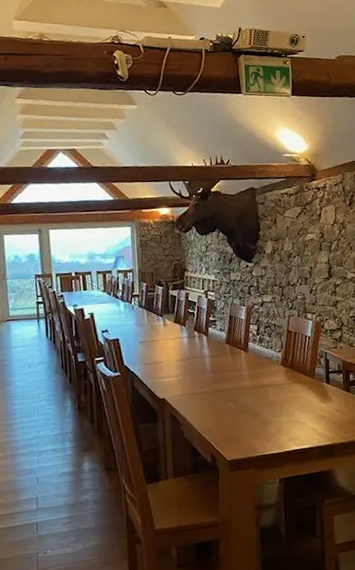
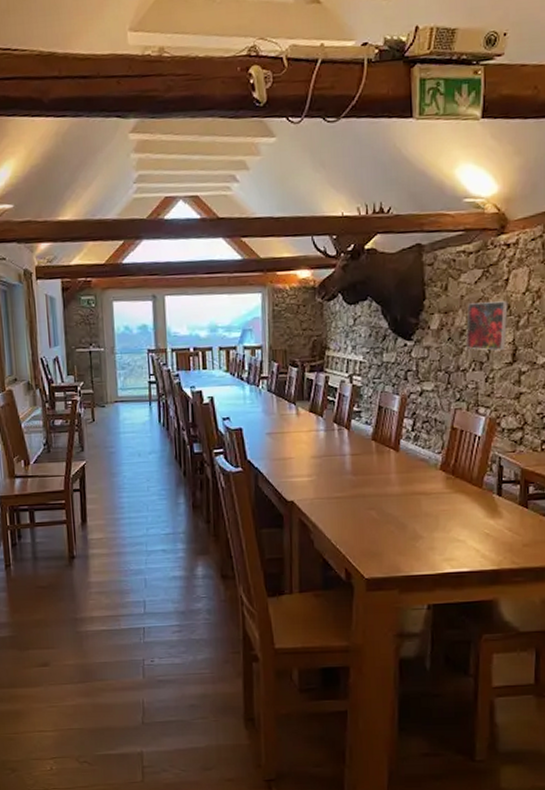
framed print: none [292,230,323,269] -> present [466,301,508,351]

